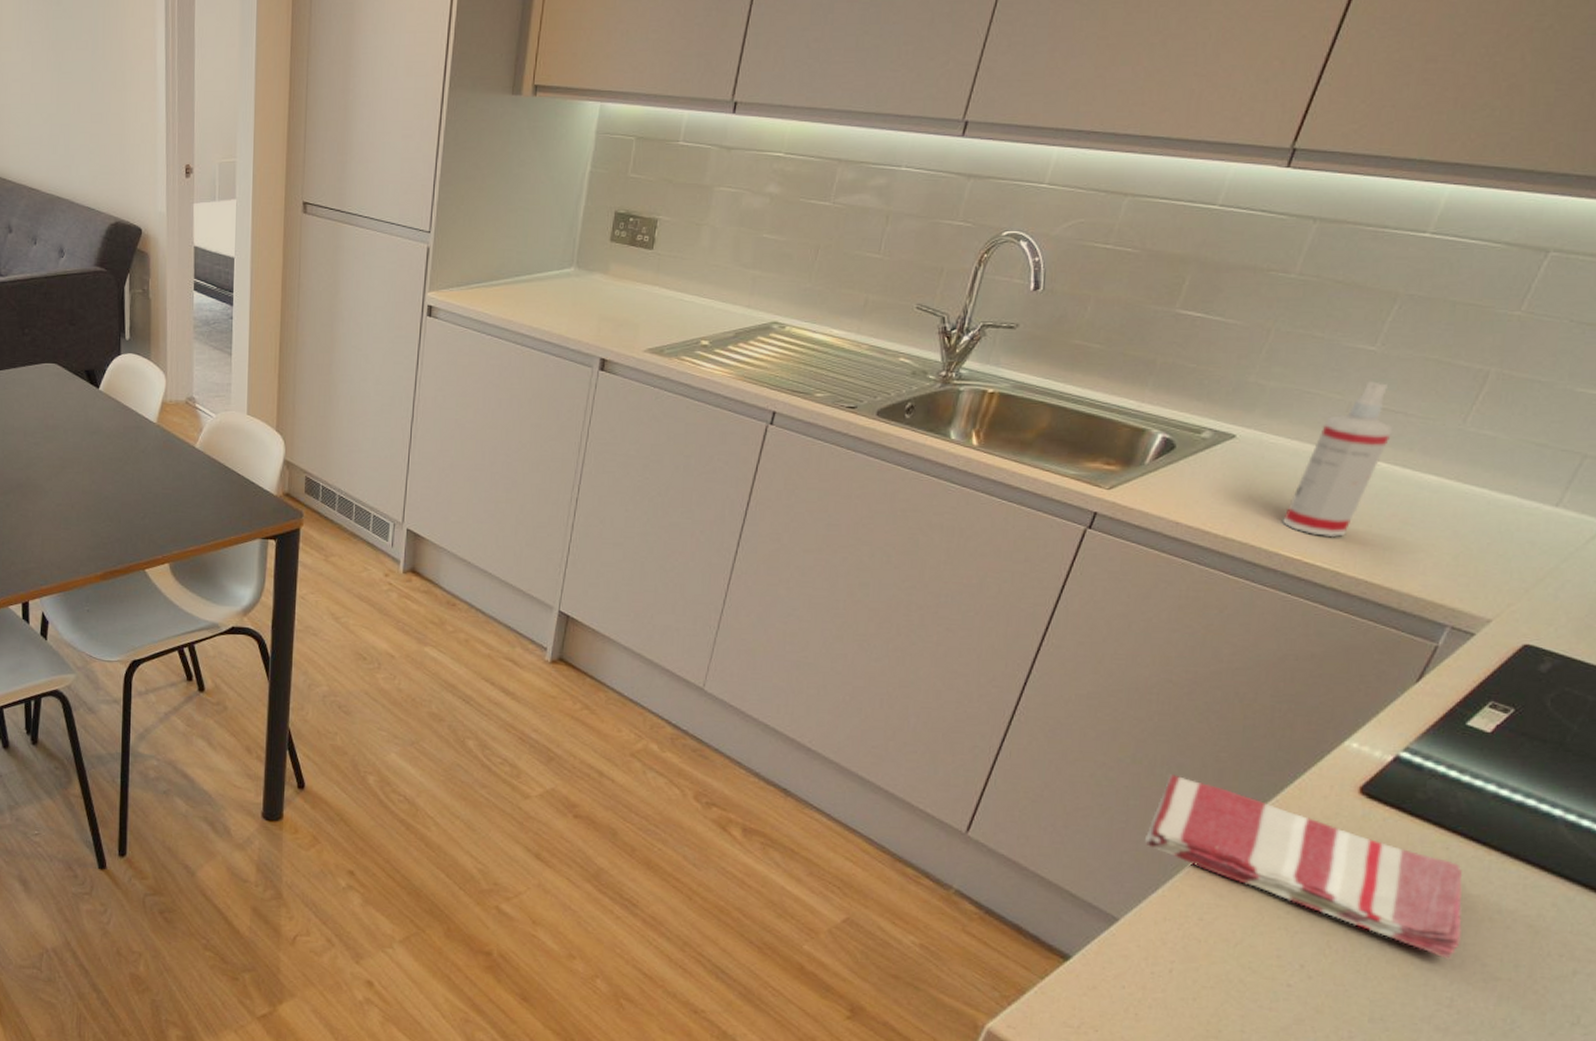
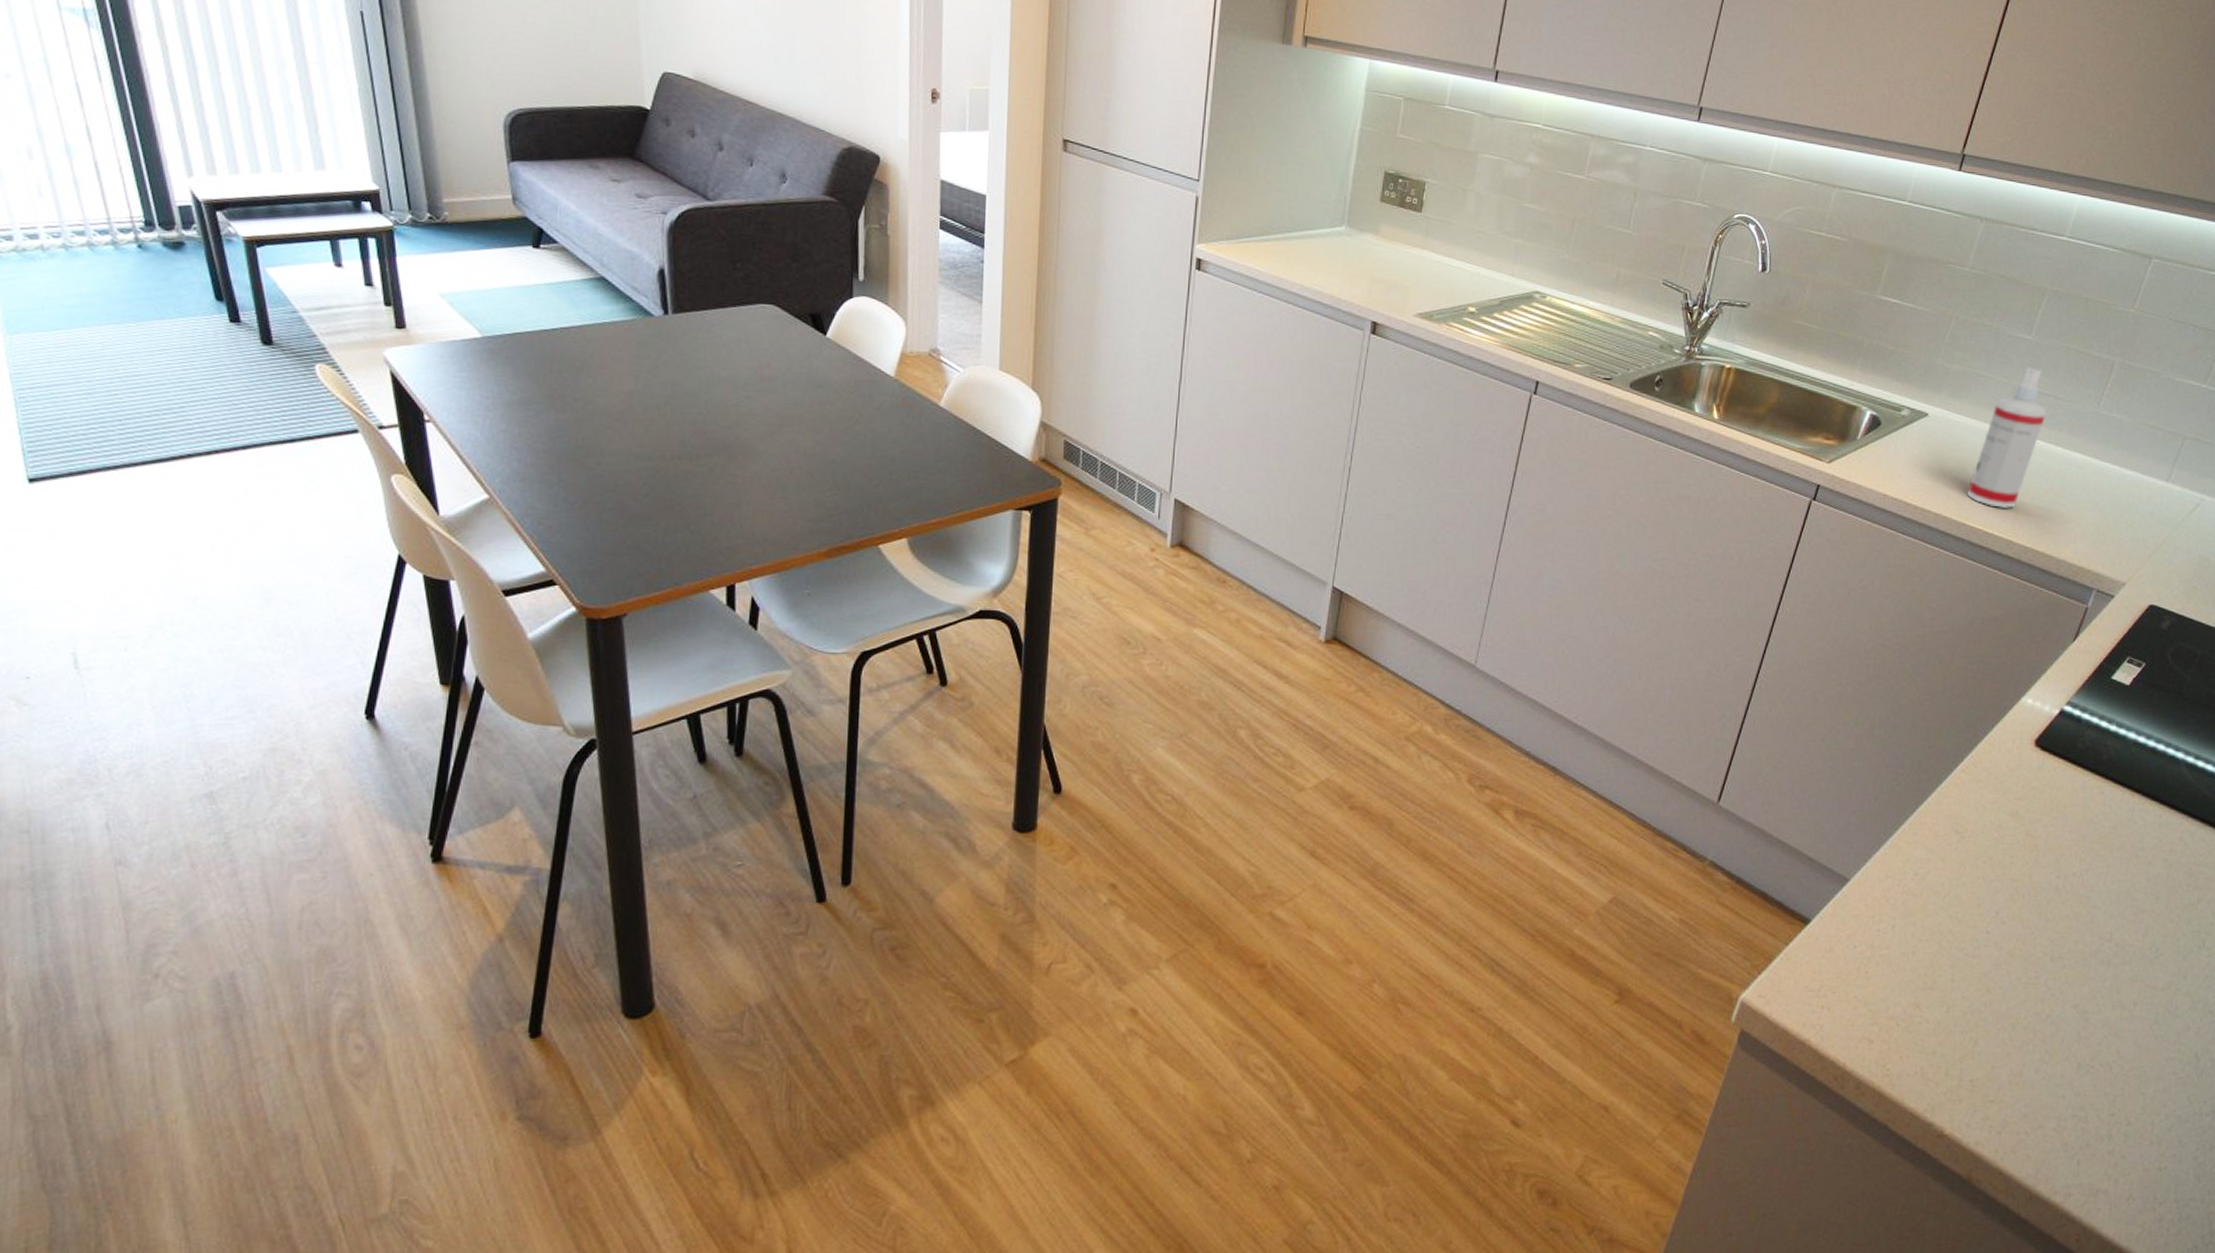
dish towel: present [1144,774,1463,959] -> none [1867,735,2116,896]

